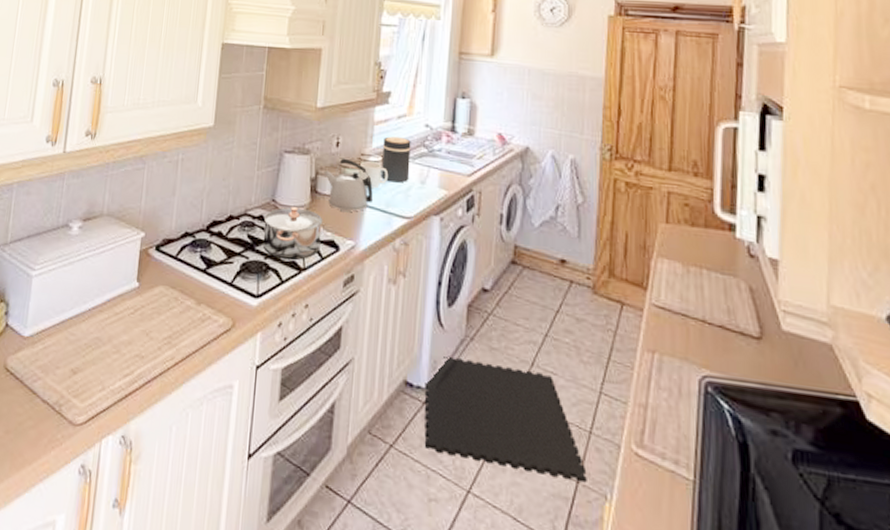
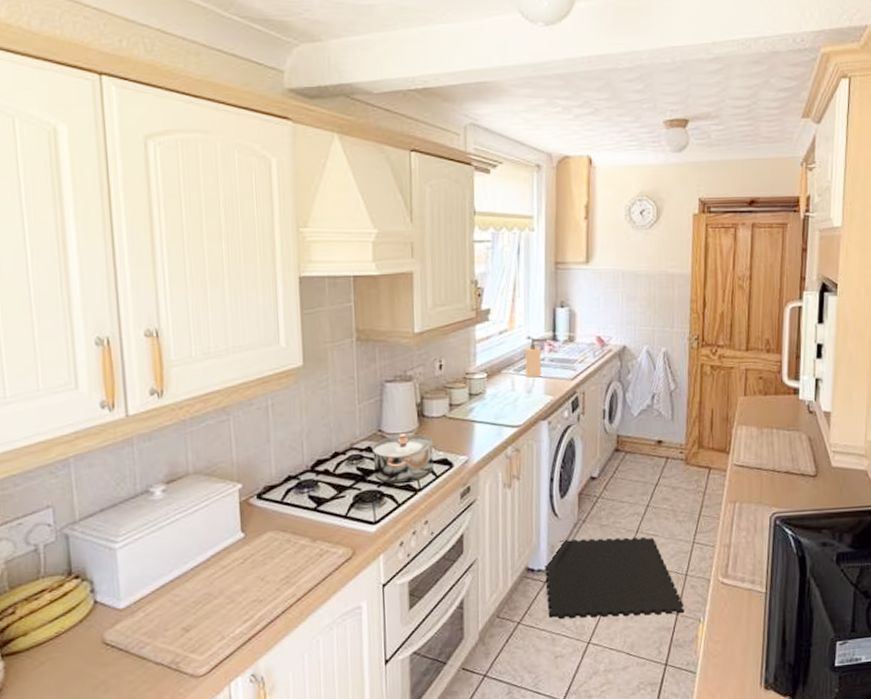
kettle: present [323,158,374,213] -> none [429,379,483,431]
mug: present [360,161,389,189] -> none [466,379,495,405]
cylinder: present [382,136,411,183] -> none [487,352,516,396]
soap dispenser: none [421,127,446,169] -> present [525,338,548,378]

